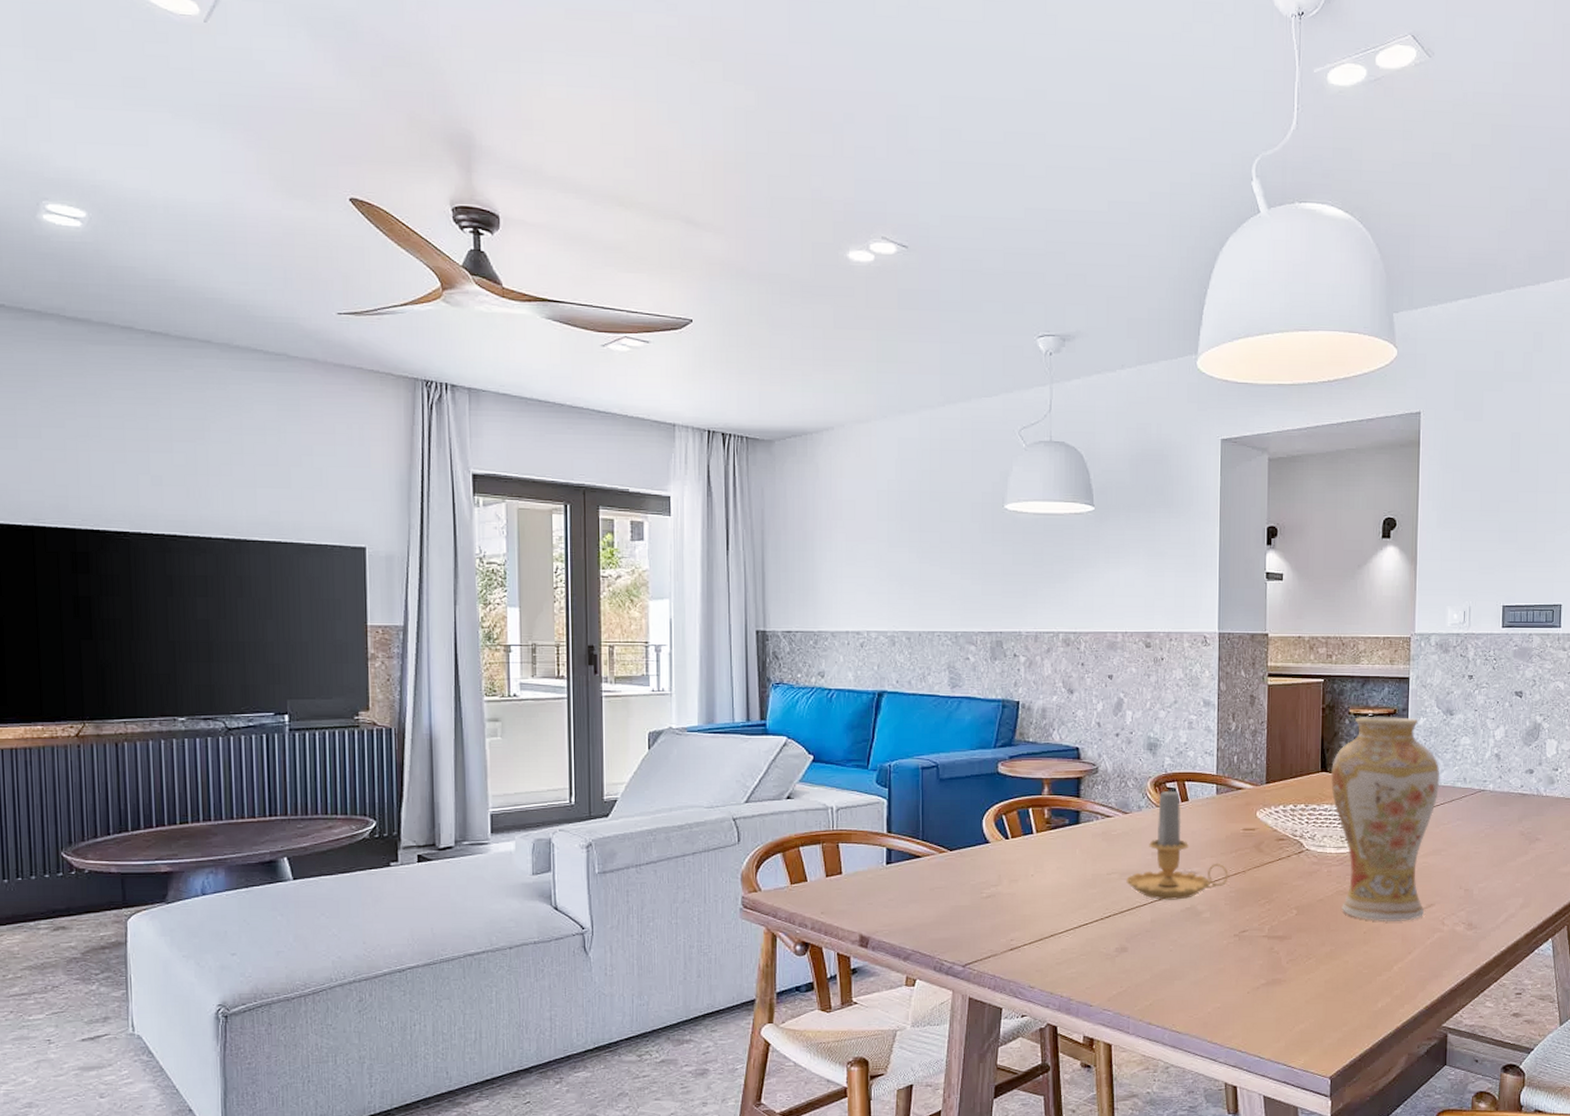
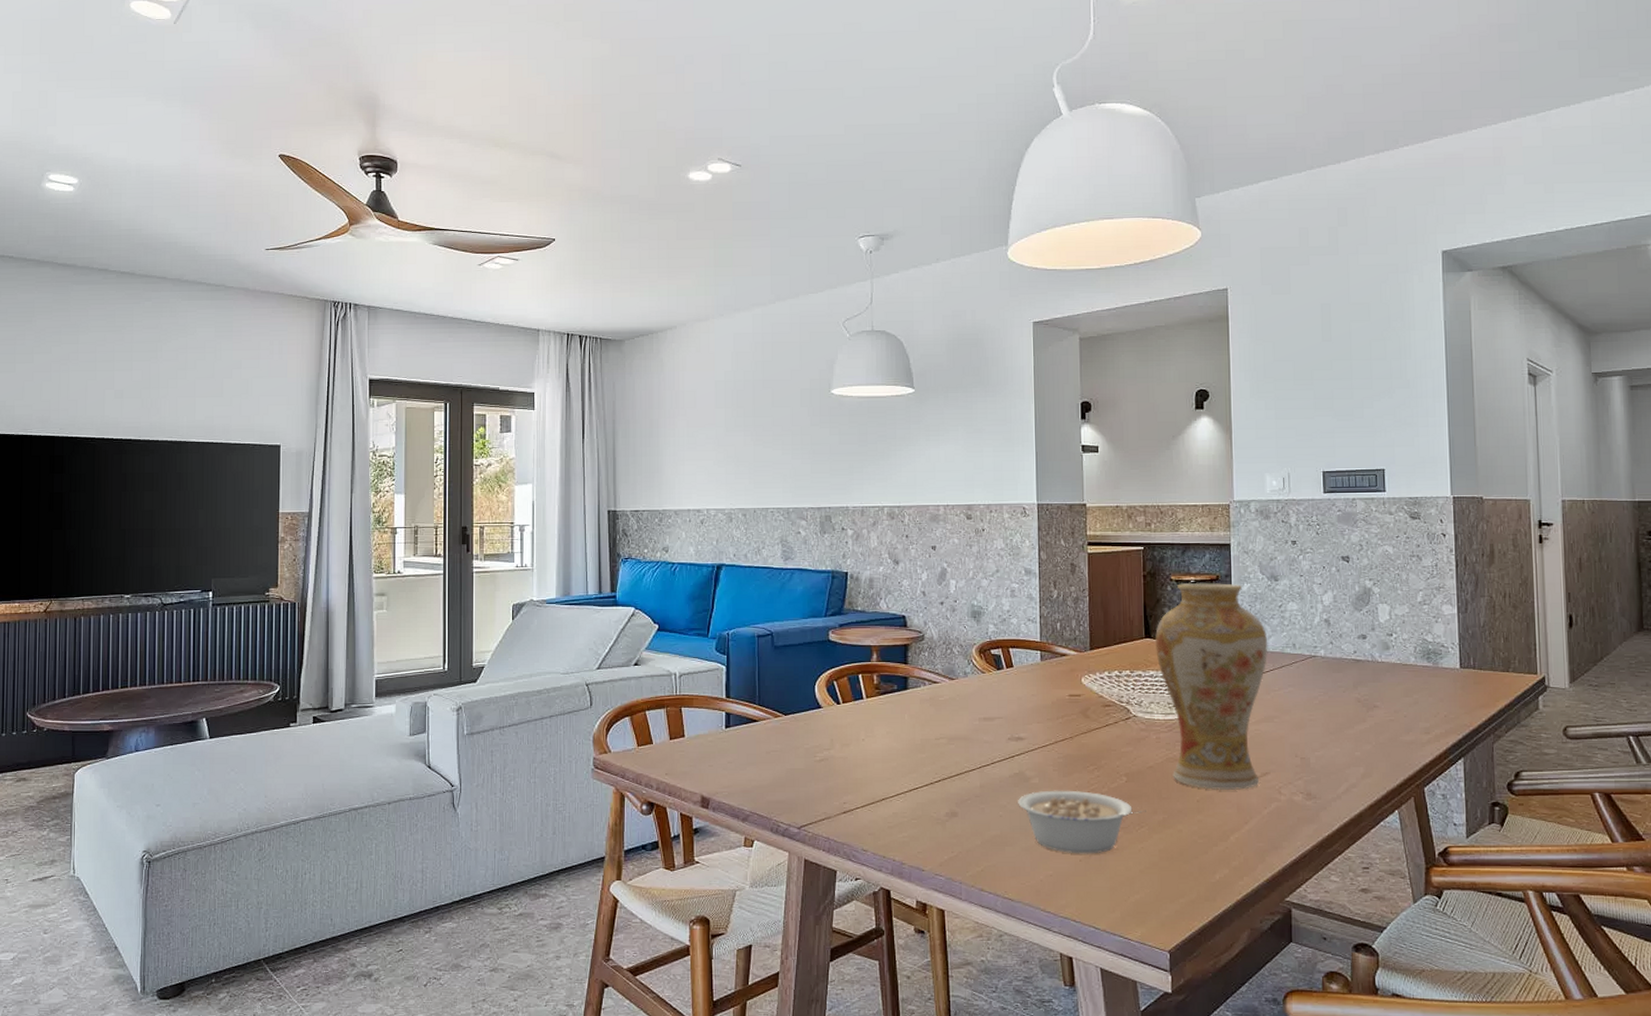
candle: present [1126,788,1229,900] -> none [954,654,1056,765]
legume: none [1188,924,1314,987] -> present [1018,790,1146,854]

